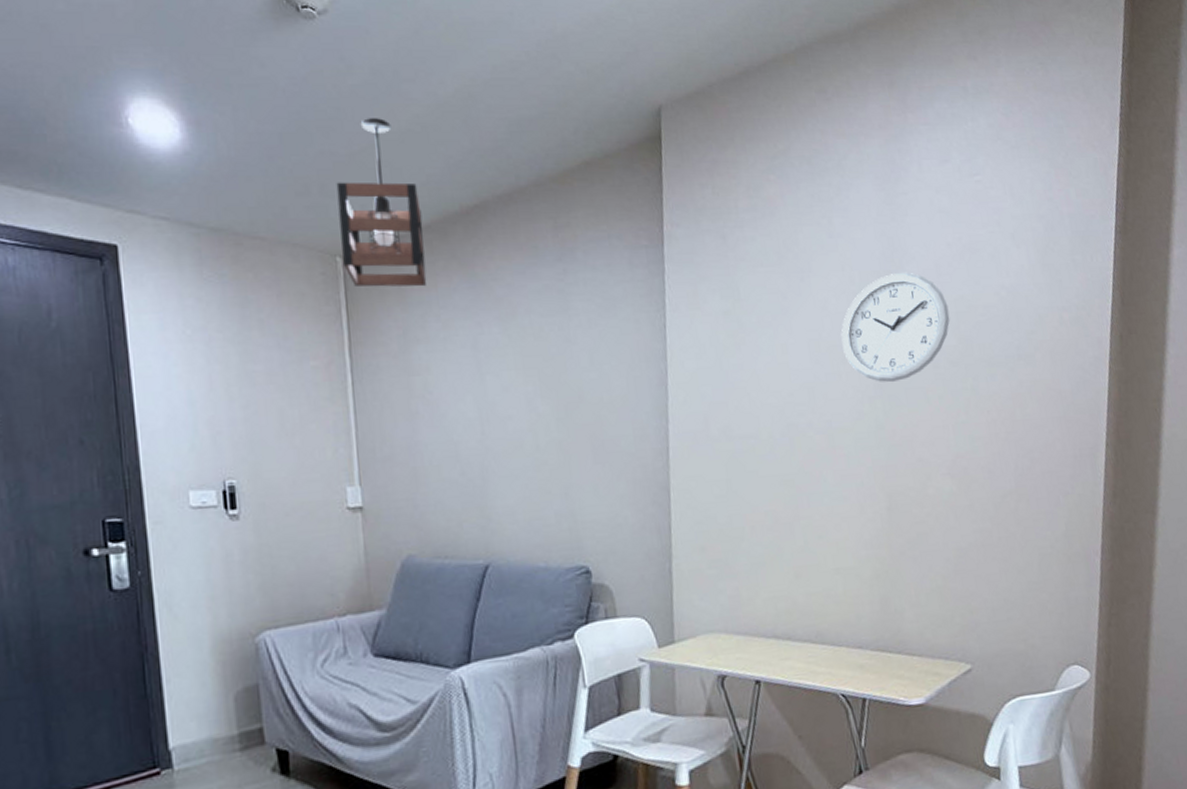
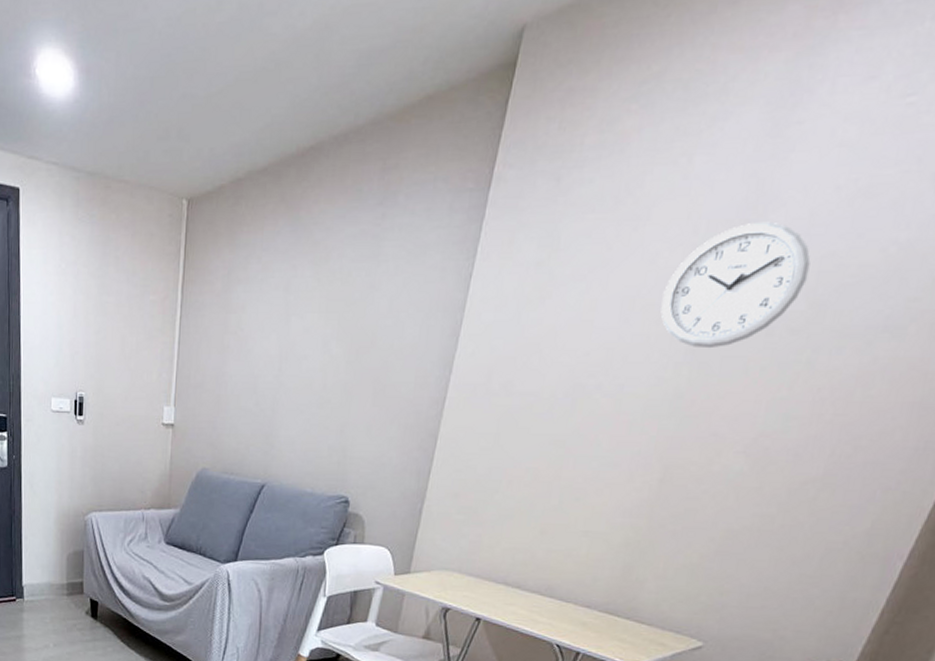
pendant light: present [336,118,427,287] -> none [188,57,262,230]

